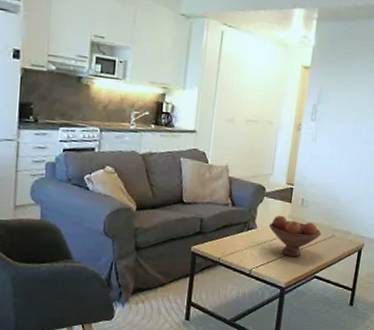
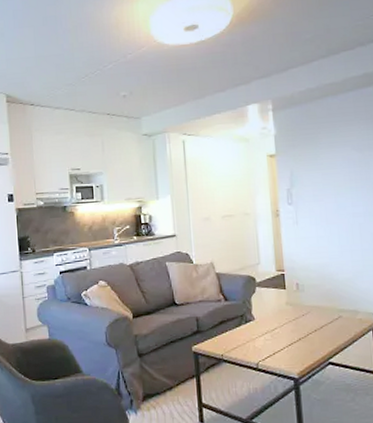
fruit bowl: present [269,215,322,258] -> none [267,303,326,345]

